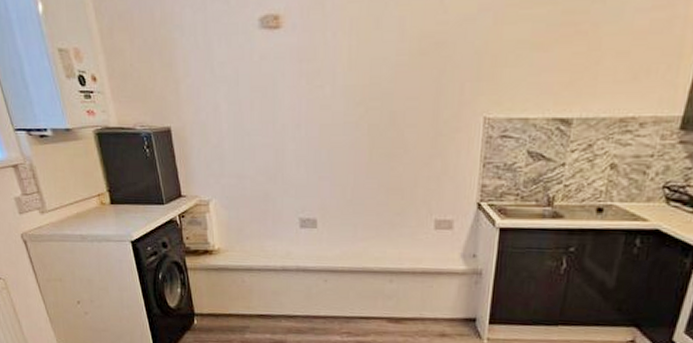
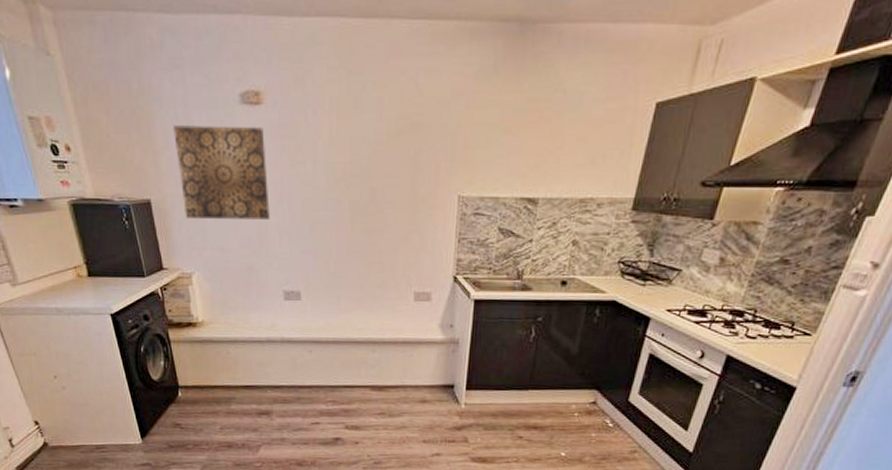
wall art: none [193,51,288,147] -> present [172,125,271,220]

